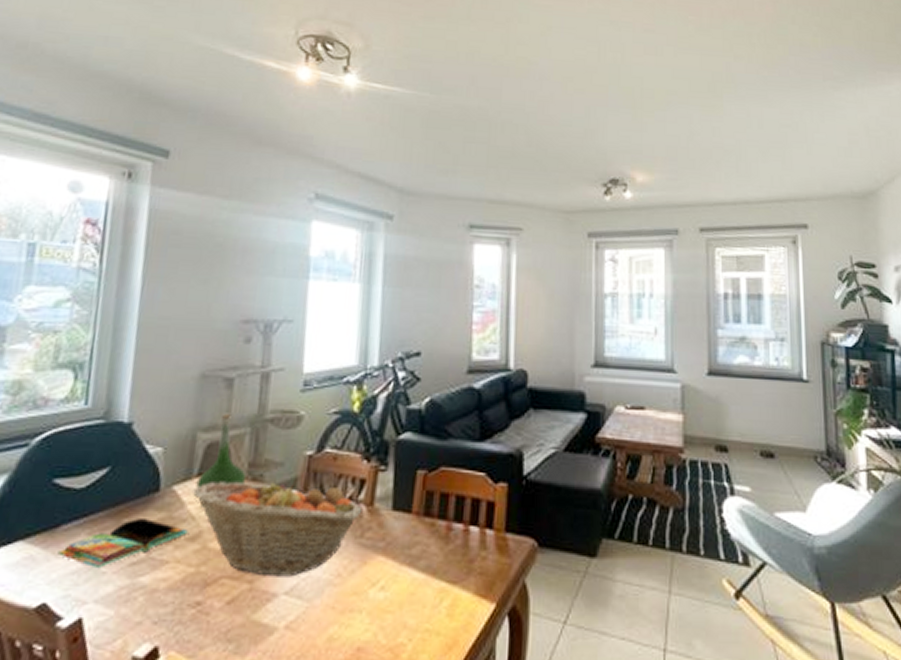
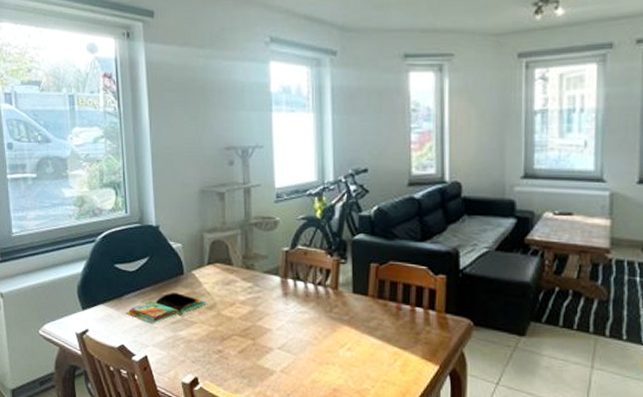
fruit basket: present [193,479,362,577] -> none [206,268,330,338]
vase: present [196,413,247,489] -> none [208,219,242,274]

